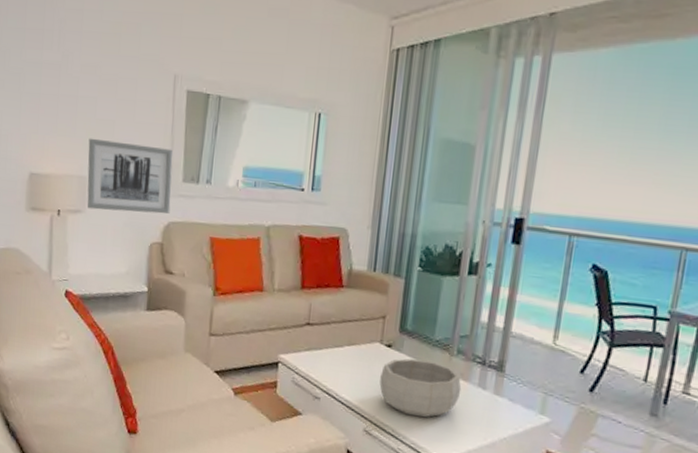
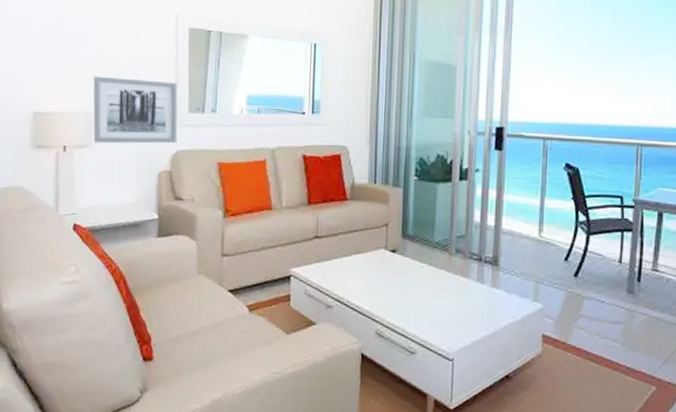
decorative bowl: present [379,358,462,418] -> none [387,261,462,316]

